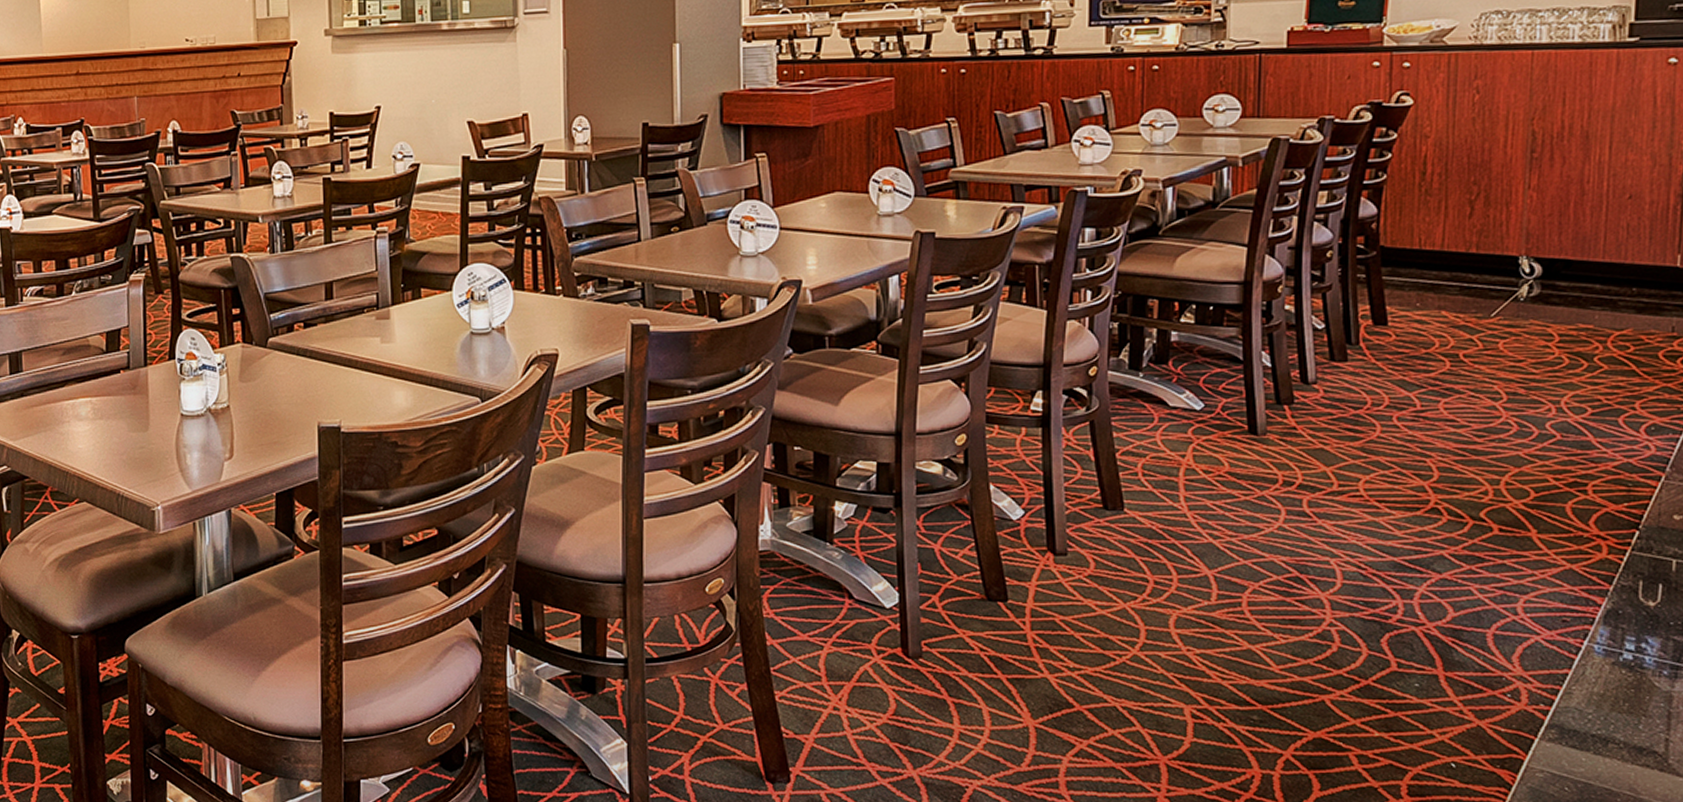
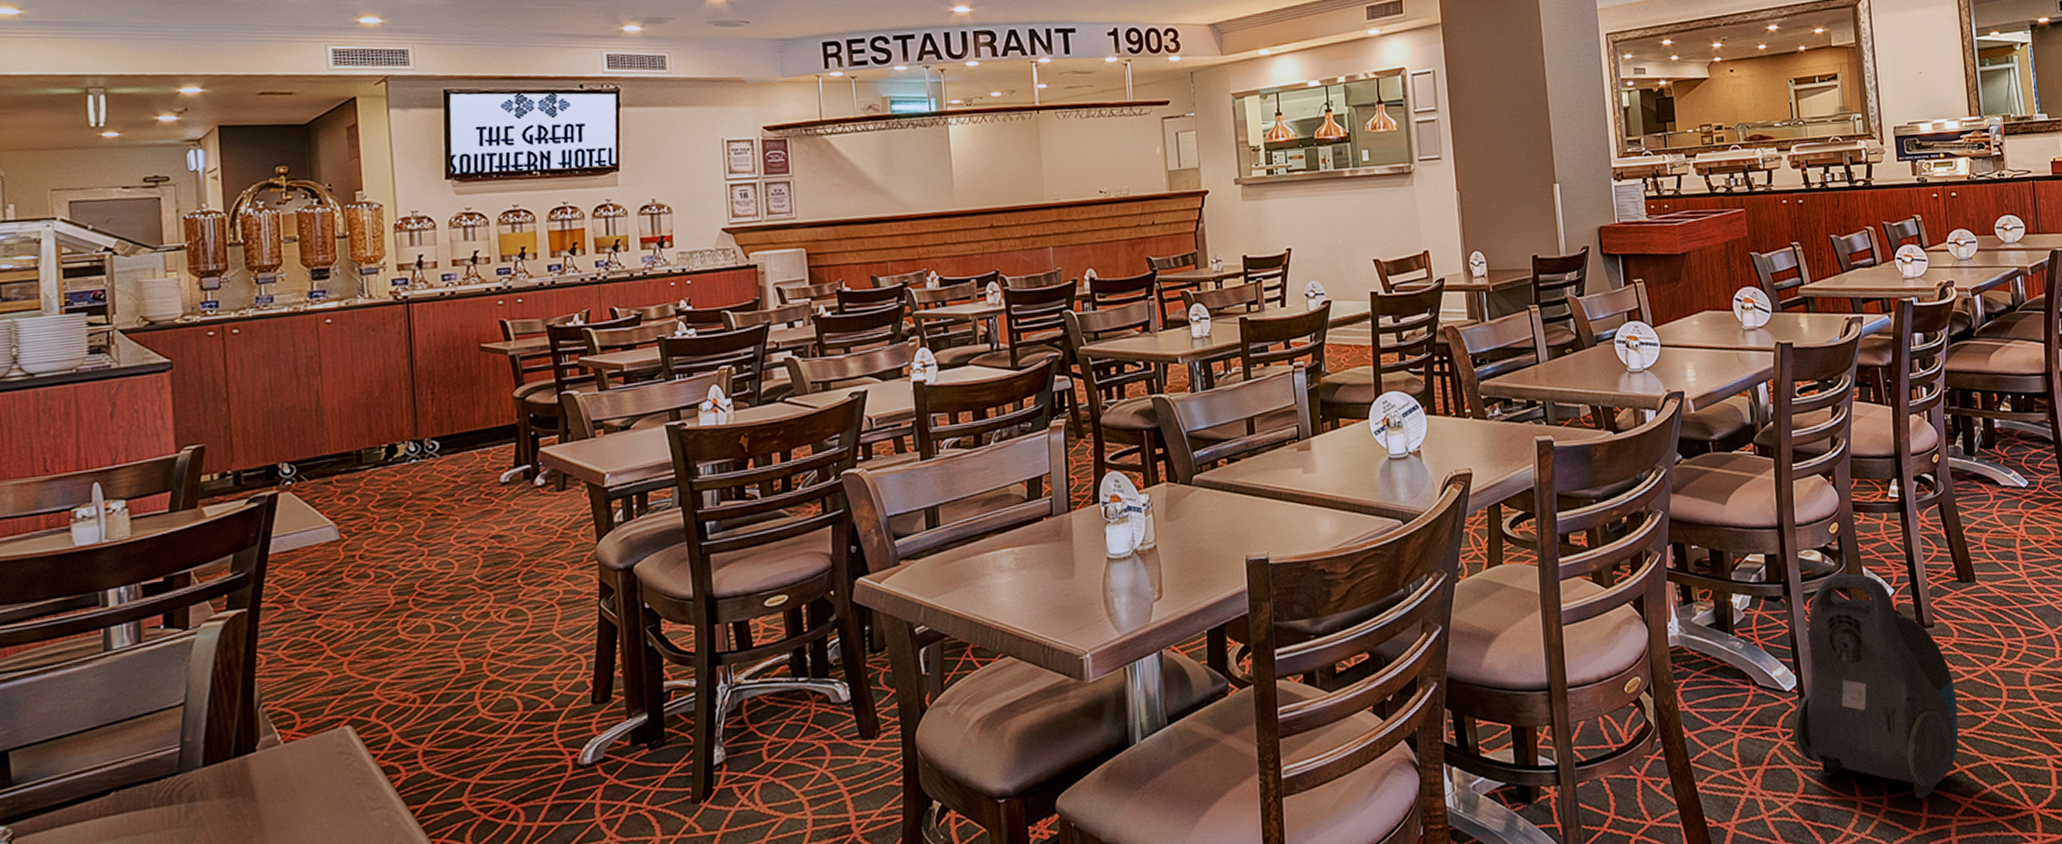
vacuum cleaner: none [888,489,1085,734] -> present [1792,573,1959,799]

